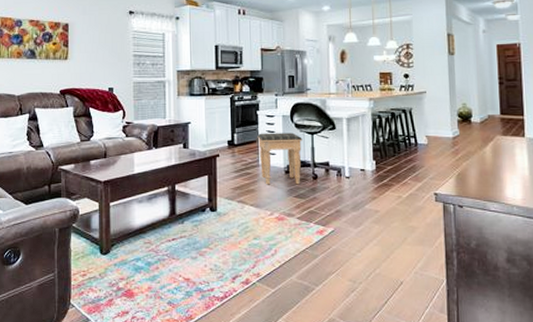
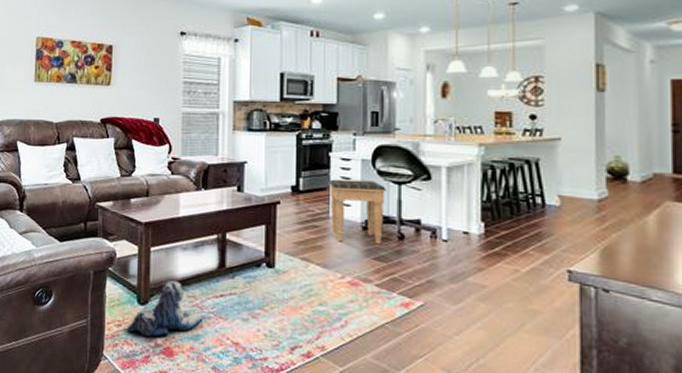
plush toy: none [92,231,158,282] -> present [128,281,203,337]

